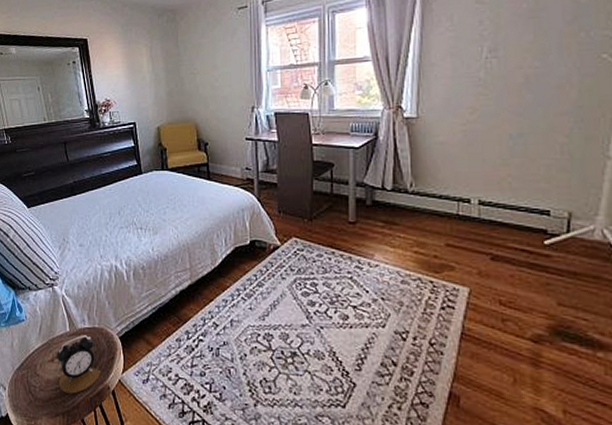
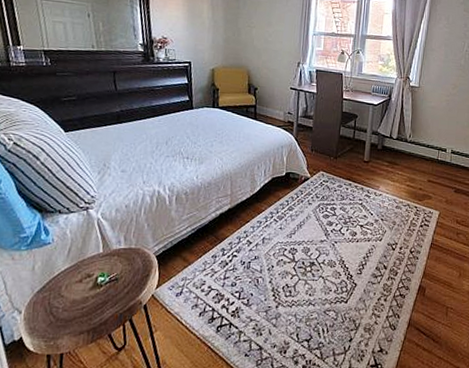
alarm clock: present [56,335,101,394] -> none [85,255,134,311]

